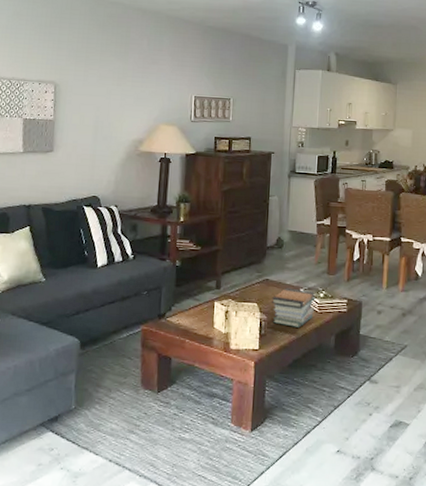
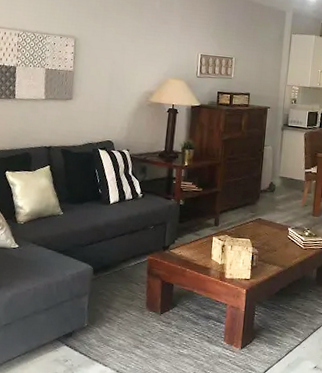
book stack: present [271,287,316,328] -> none [262,226,301,261]

